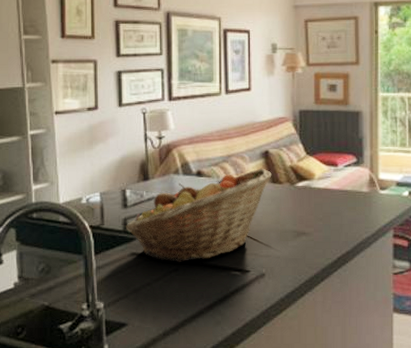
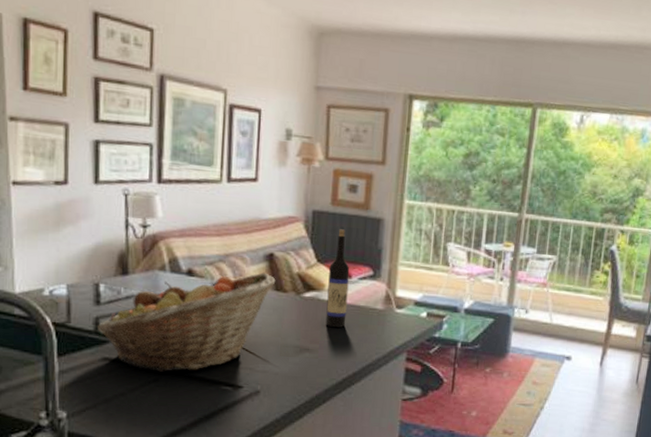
wine bottle: none [318,124,336,211] -> present [325,229,350,328]

